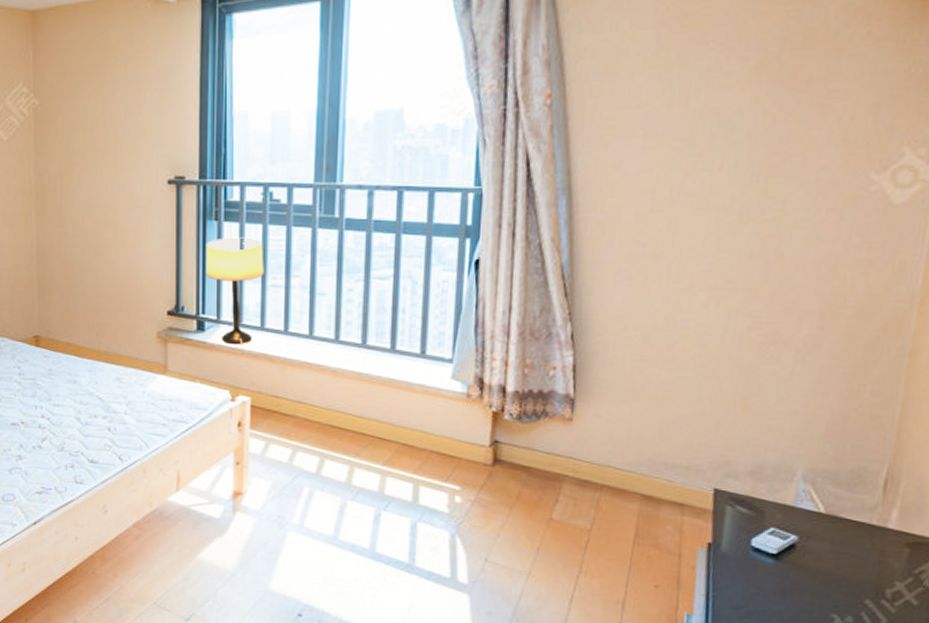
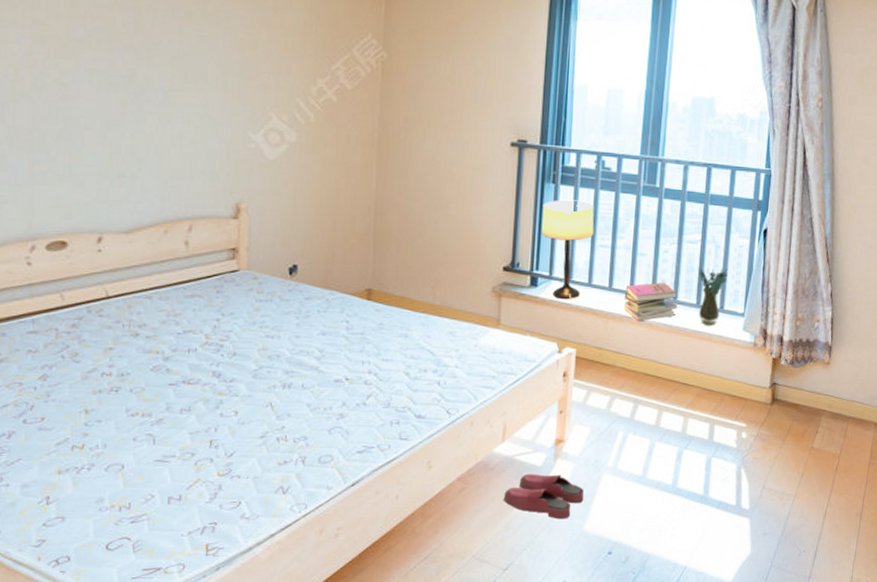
slippers: none [182,525,267,575] -> present [504,473,584,519]
books: none [302,324,368,368] -> present [623,282,678,322]
vase: none [392,307,429,375] -> present [699,268,728,327]

